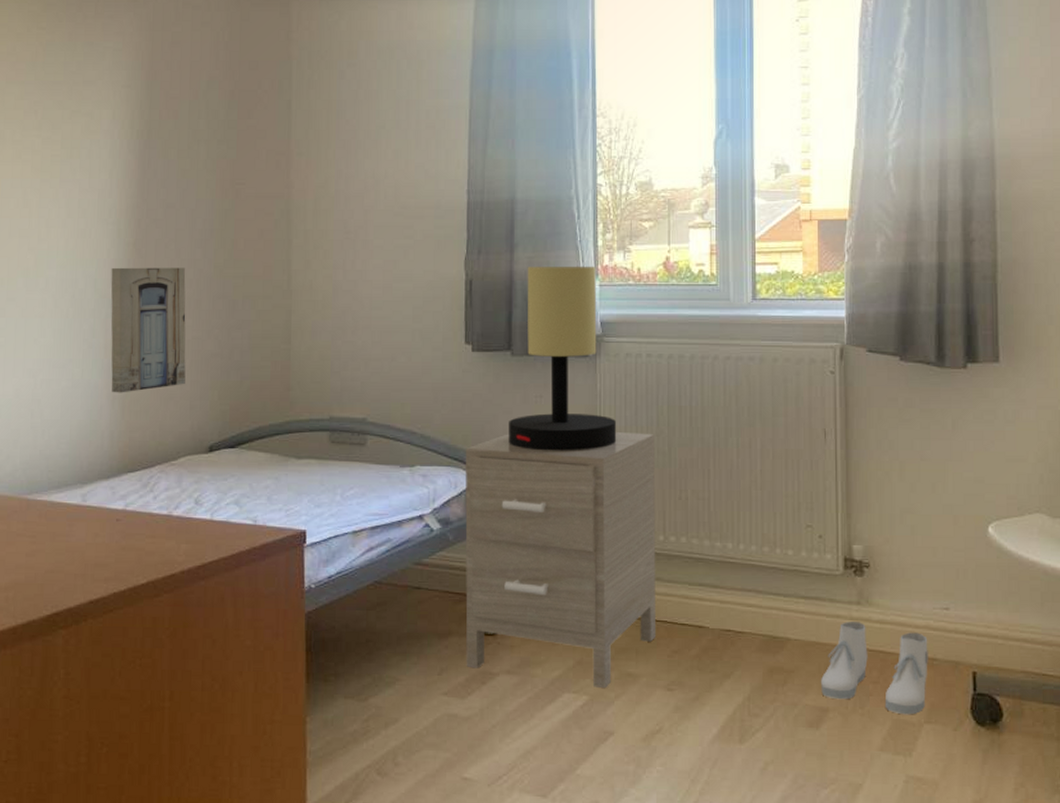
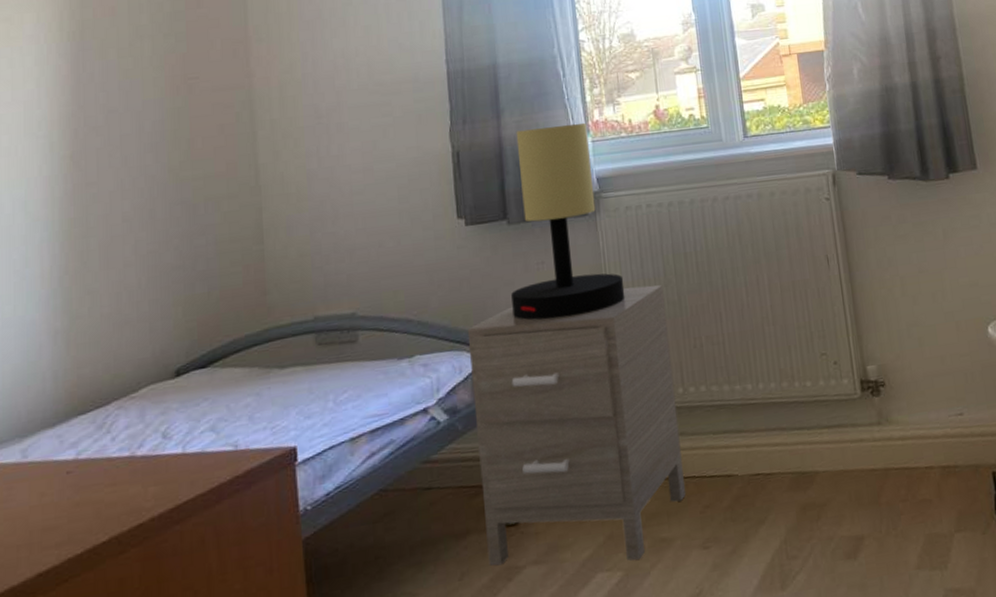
wall art: present [111,267,186,393] -> none [44,176,142,327]
boots: present [820,622,928,715] -> none [852,442,953,528]

